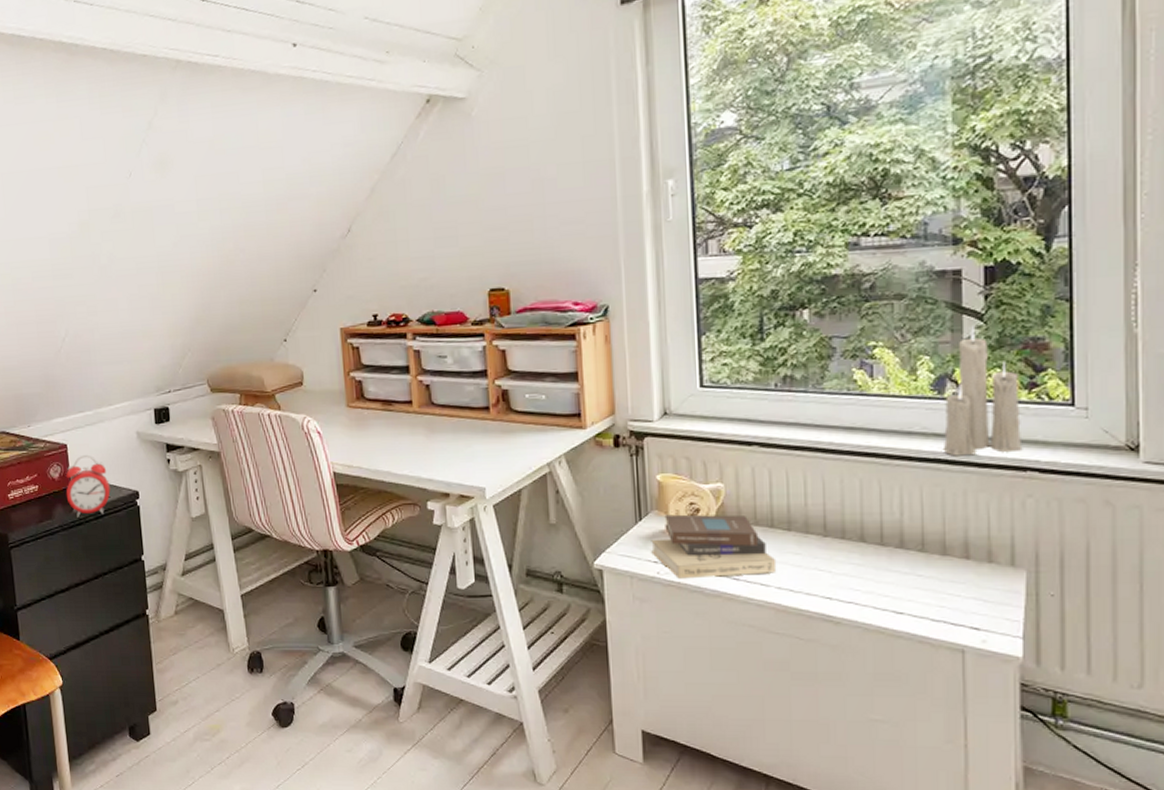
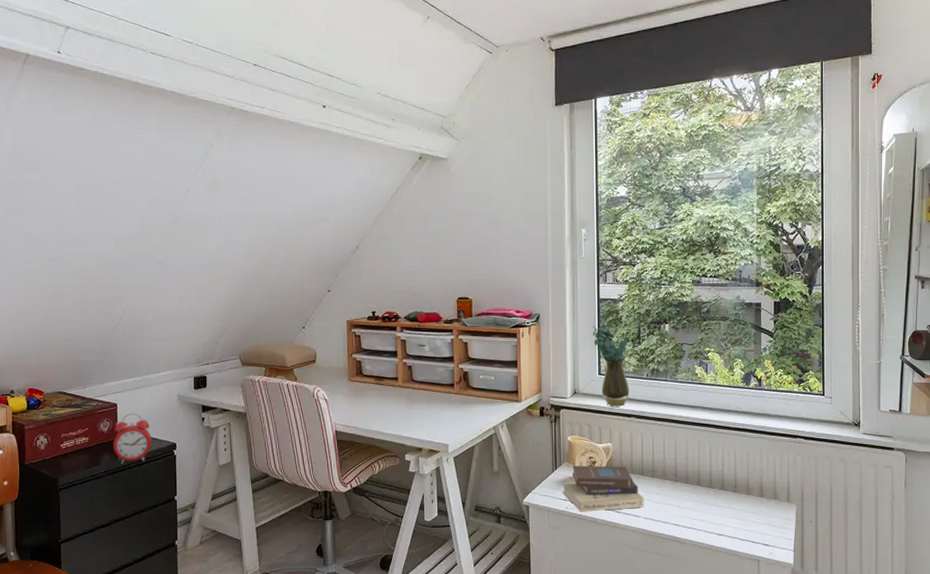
vase: none [688,316,749,432] -> present [592,325,630,407]
candle: present [942,326,1023,456] -> none [748,341,795,427]

